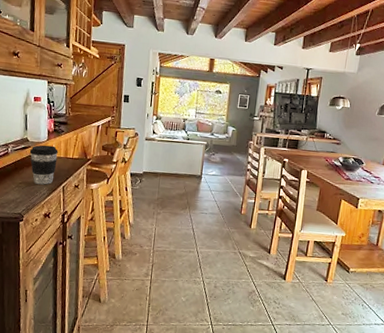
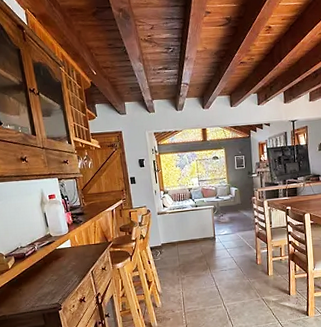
coffee cup: present [29,145,58,185] -> none [54,236,82,274]

